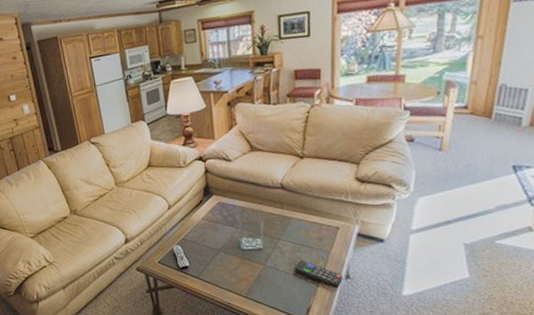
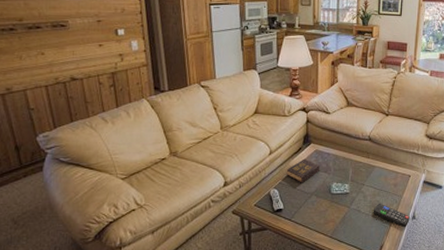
hardback book: none [188,212,226,239] -> present [286,158,321,183]

